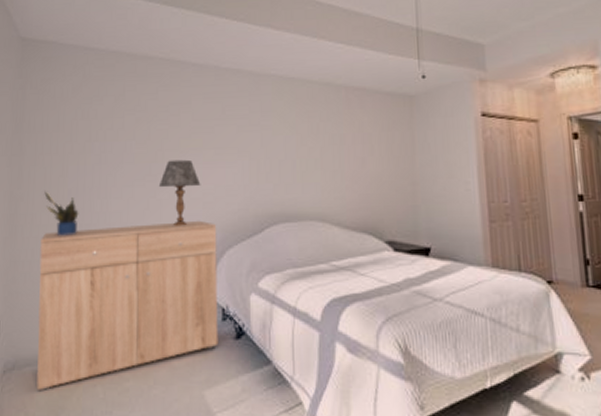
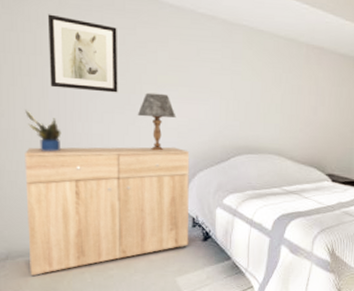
wall art: none [70,89,139,164] -> present [47,14,118,93]

